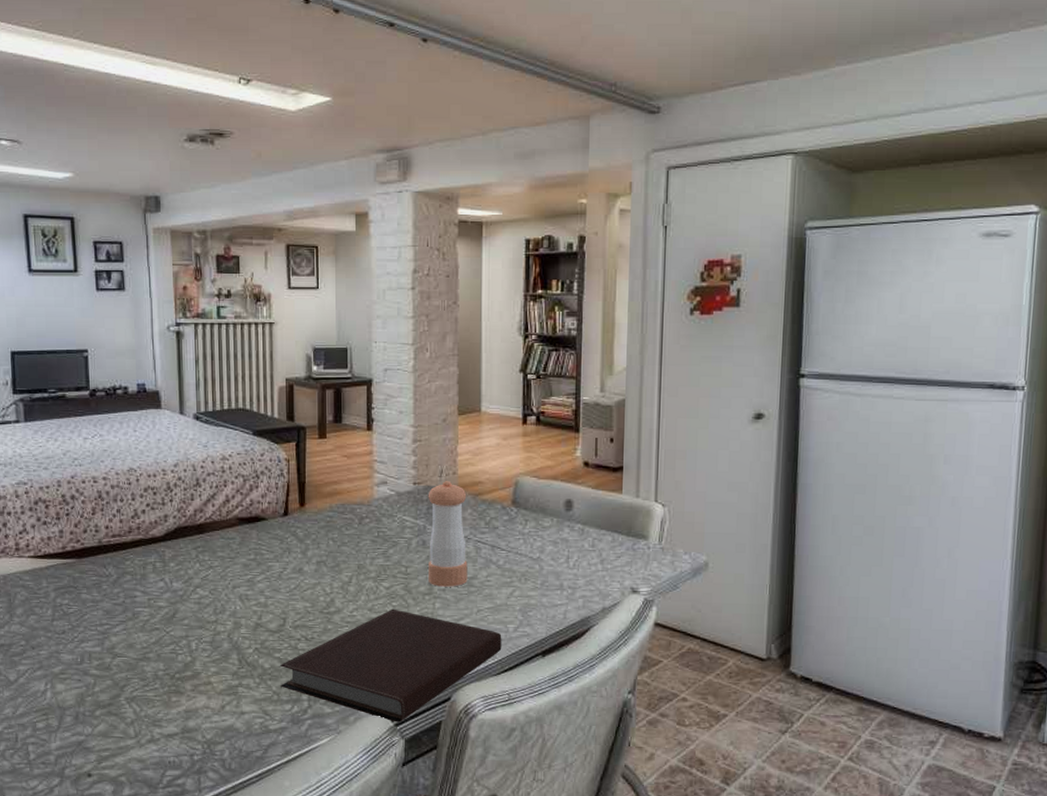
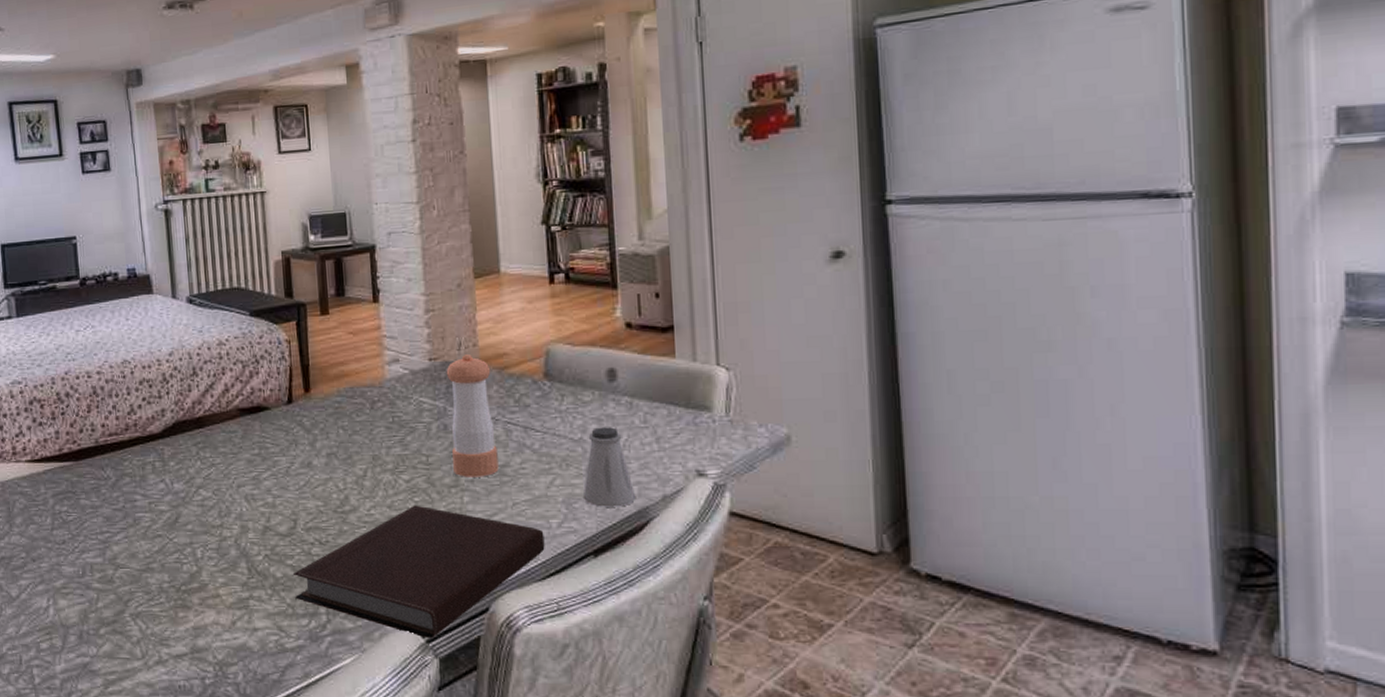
saltshaker: none [536,549,581,616] -> present [583,427,636,507]

